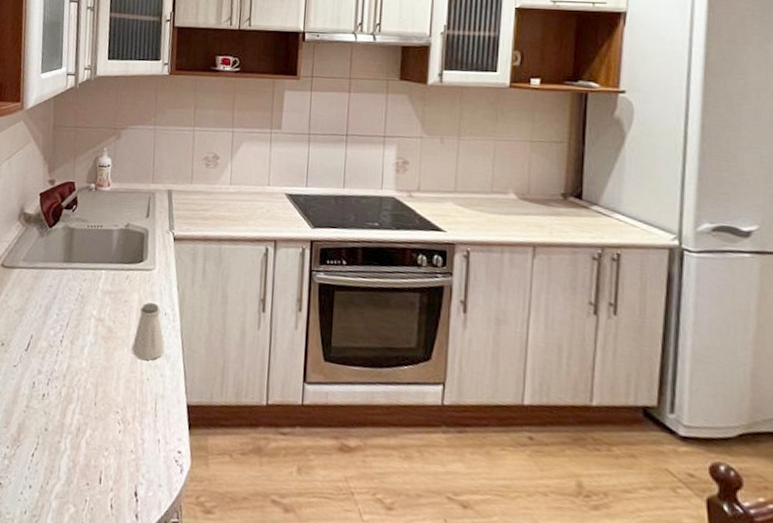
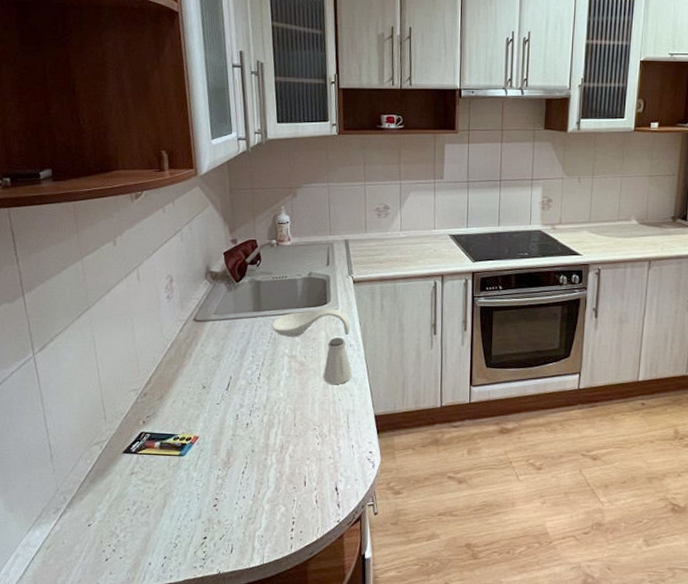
spoon rest: none [80,266,167,301] -> present [271,308,351,337]

